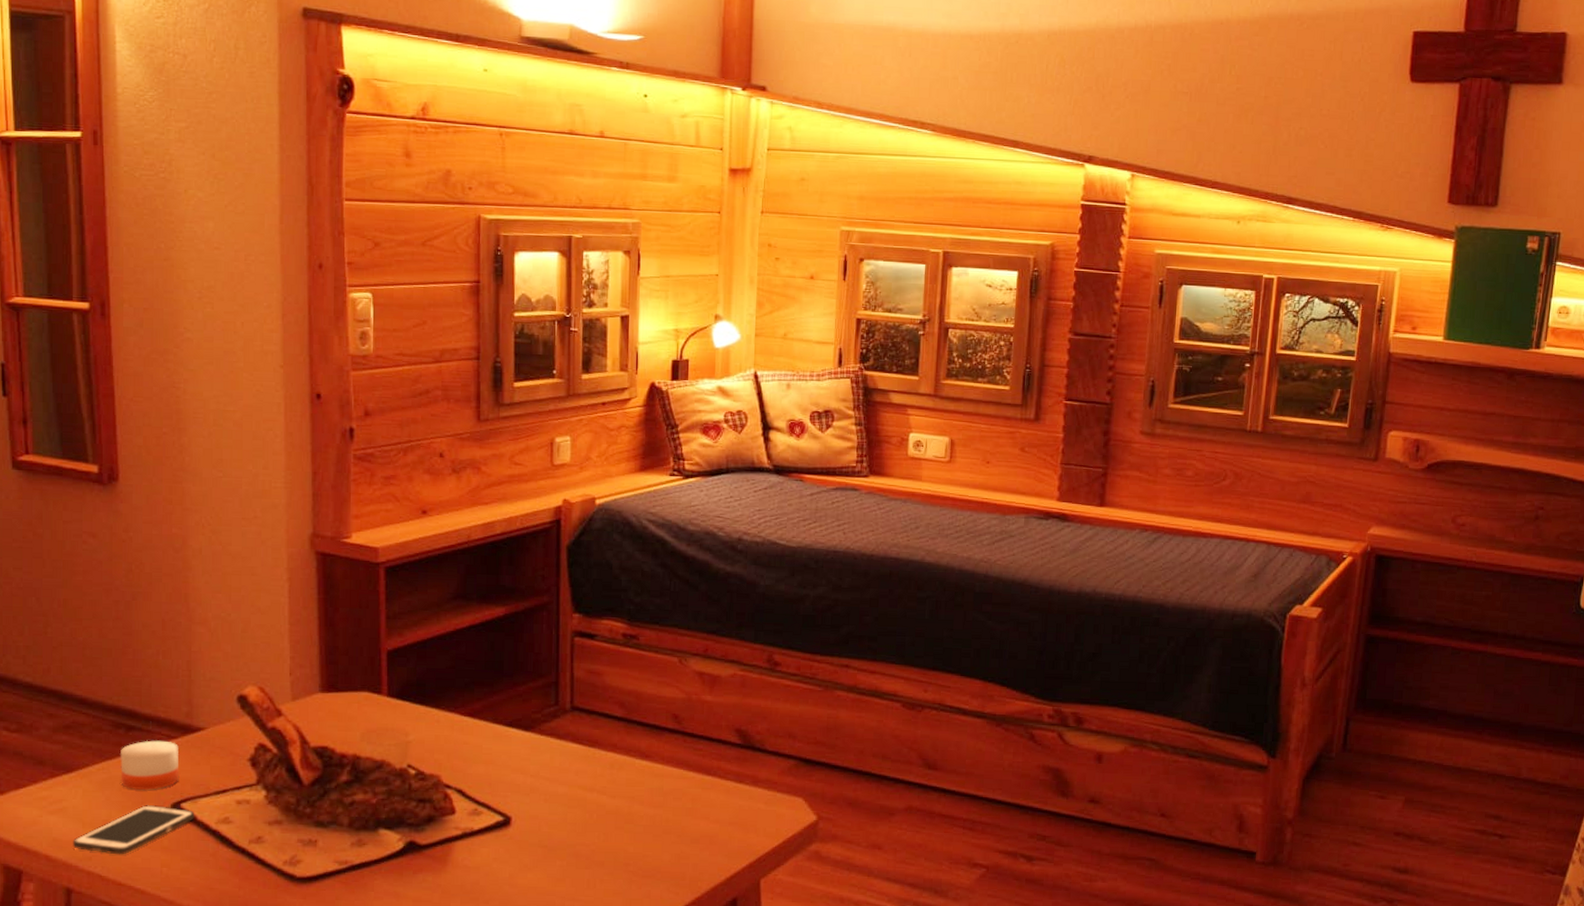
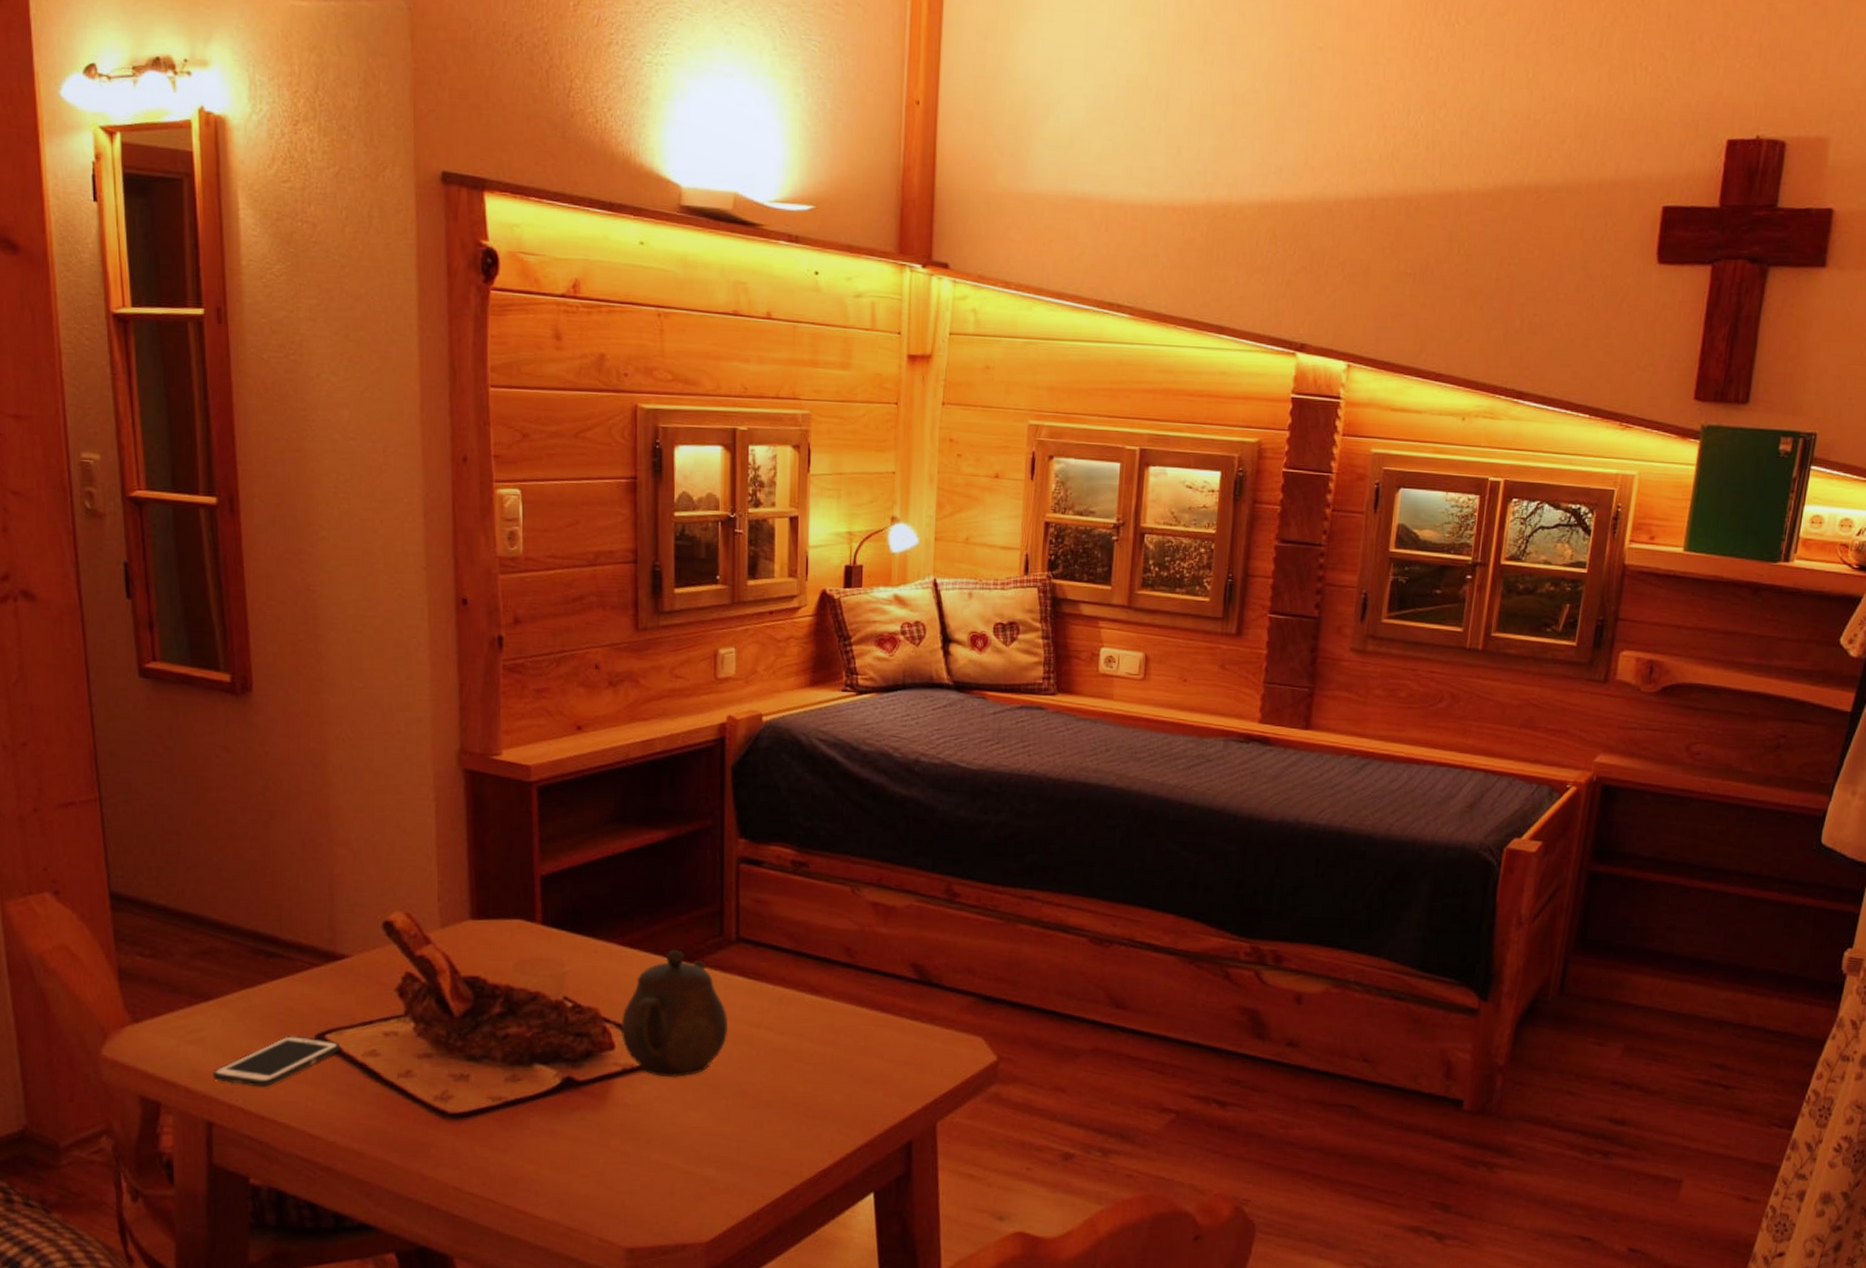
candle: present [120,739,180,790] -> none [261,966,323,1020]
teapot: none [461,719,563,841] -> present [621,950,729,1078]

